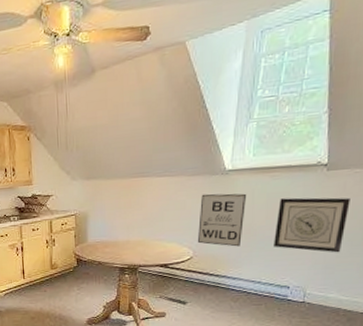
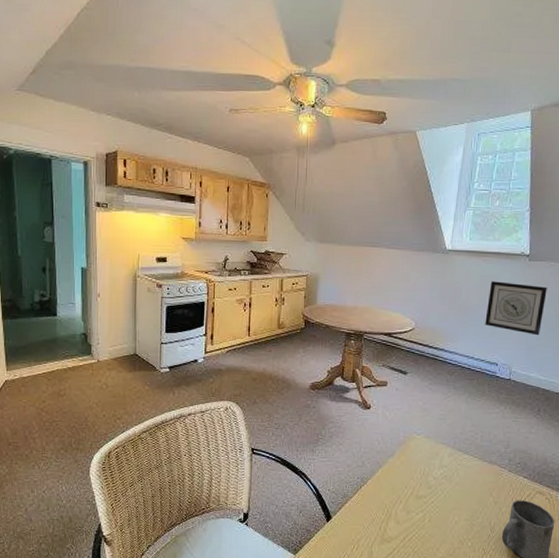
wall art: present [198,193,246,247] -> none [420,269,463,322]

